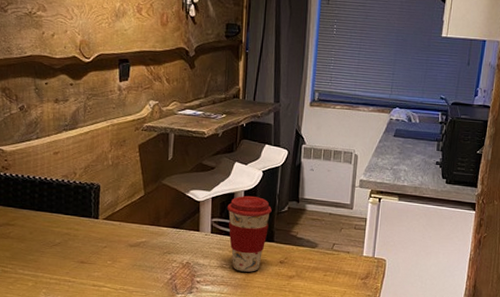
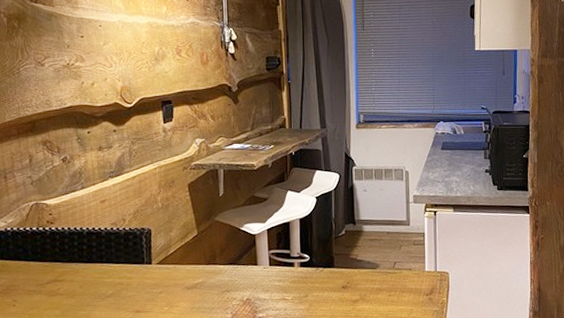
coffee cup: present [226,195,272,272] -> none [283,223,329,302]

